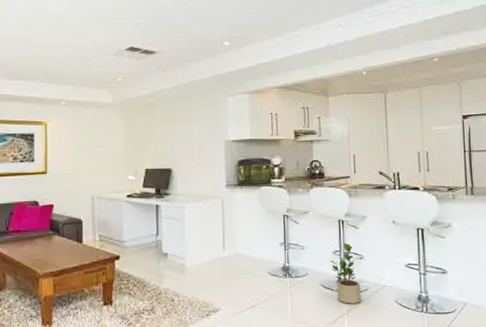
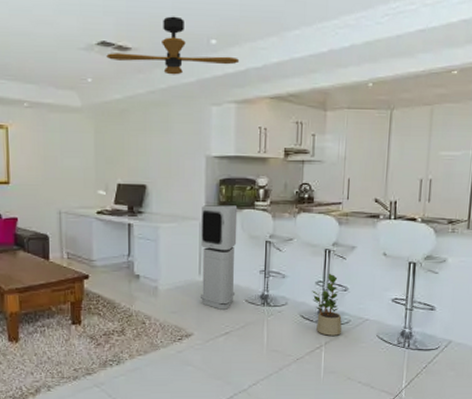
ceiling fan: none [134,24,250,72] -> present [106,16,240,75]
air purifier: none [223,183,259,283] -> present [201,205,238,310]

